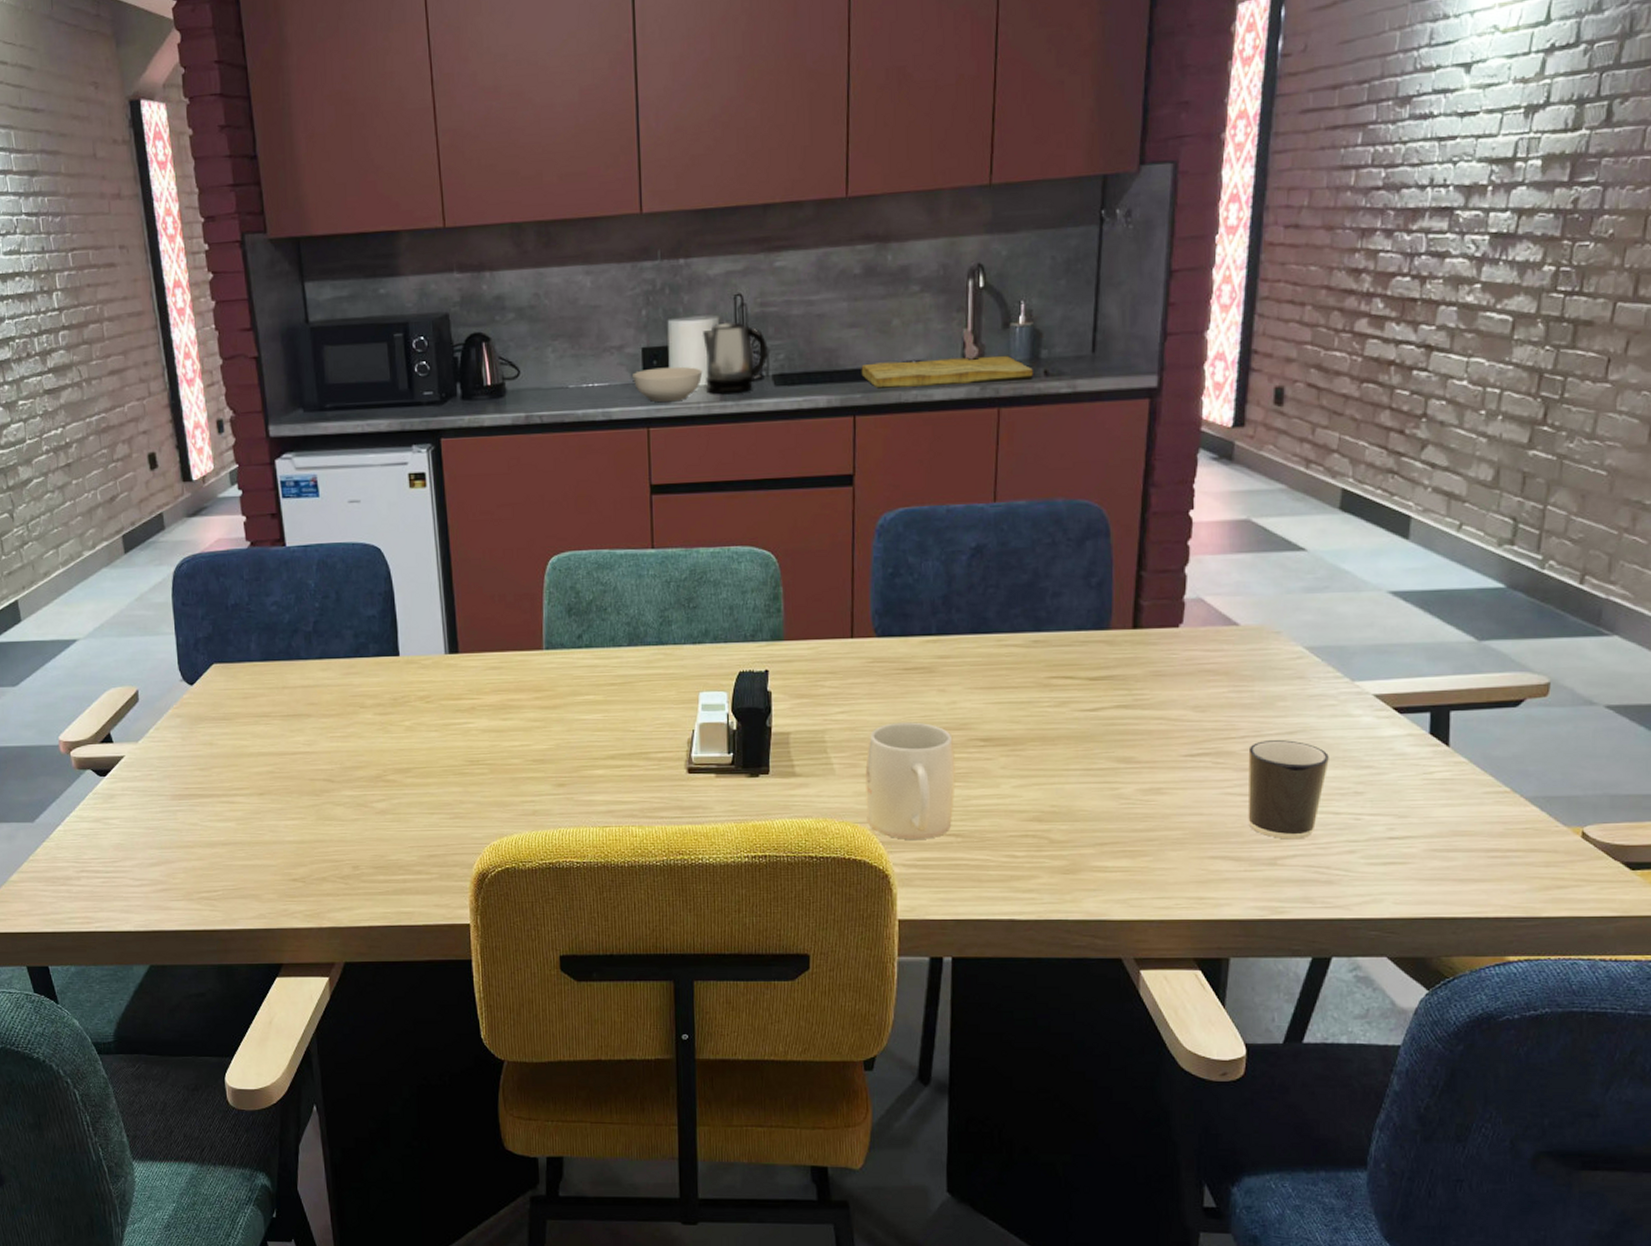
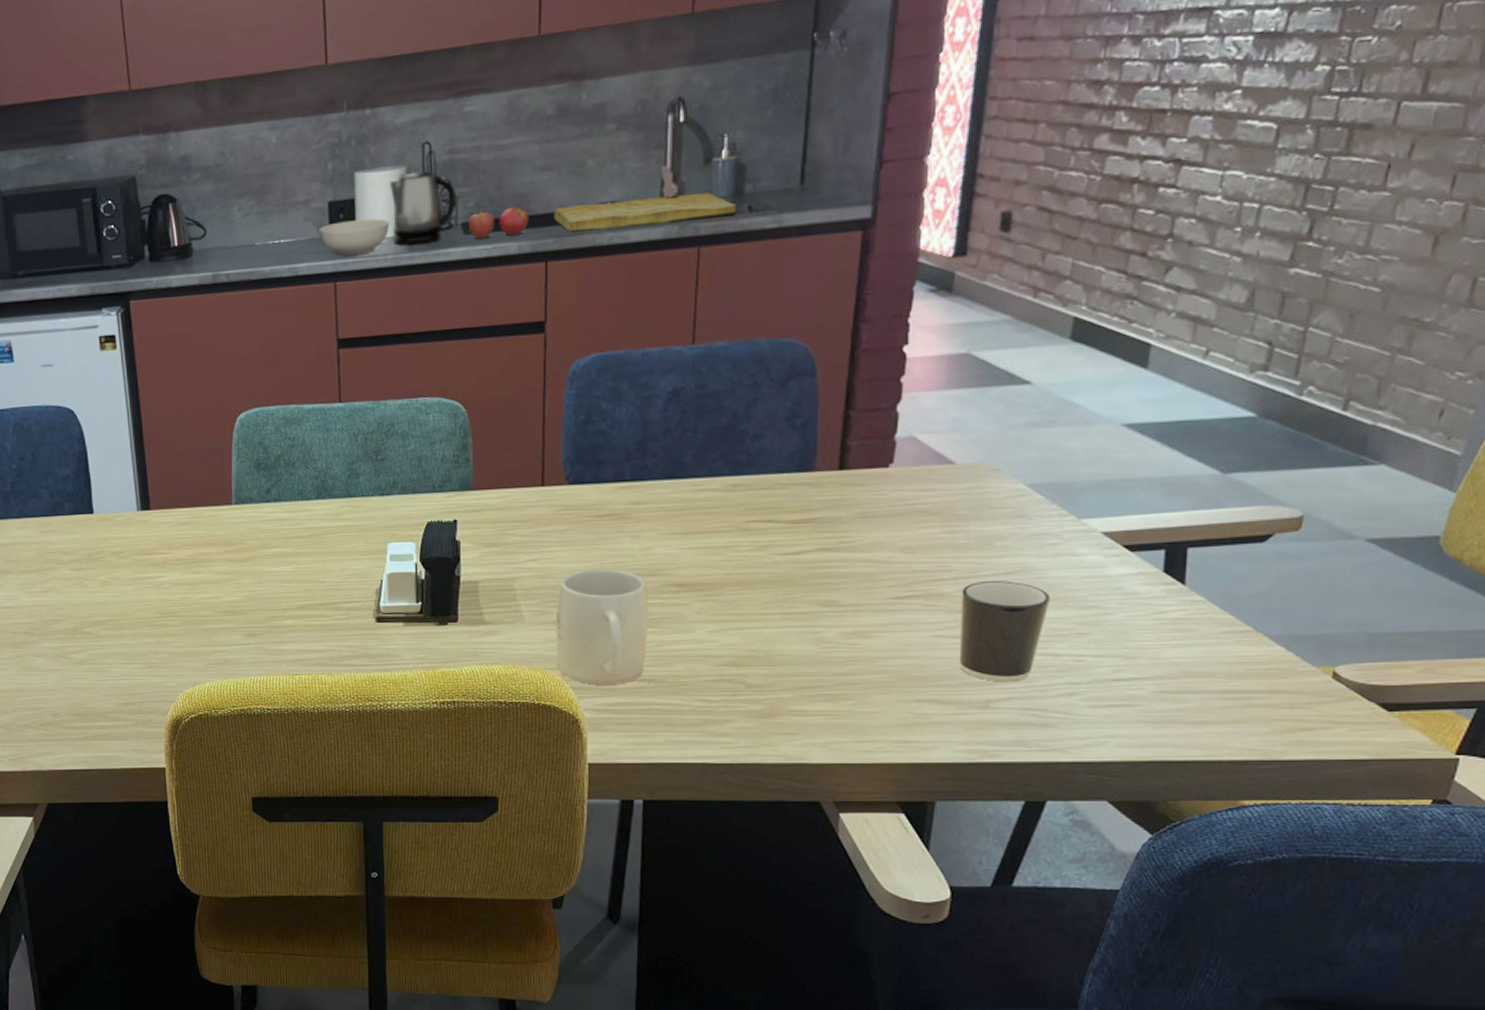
fruit: none [779,359,805,392] -> present [468,206,495,240]
fruit: none [809,361,838,390] -> present [499,207,529,237]

